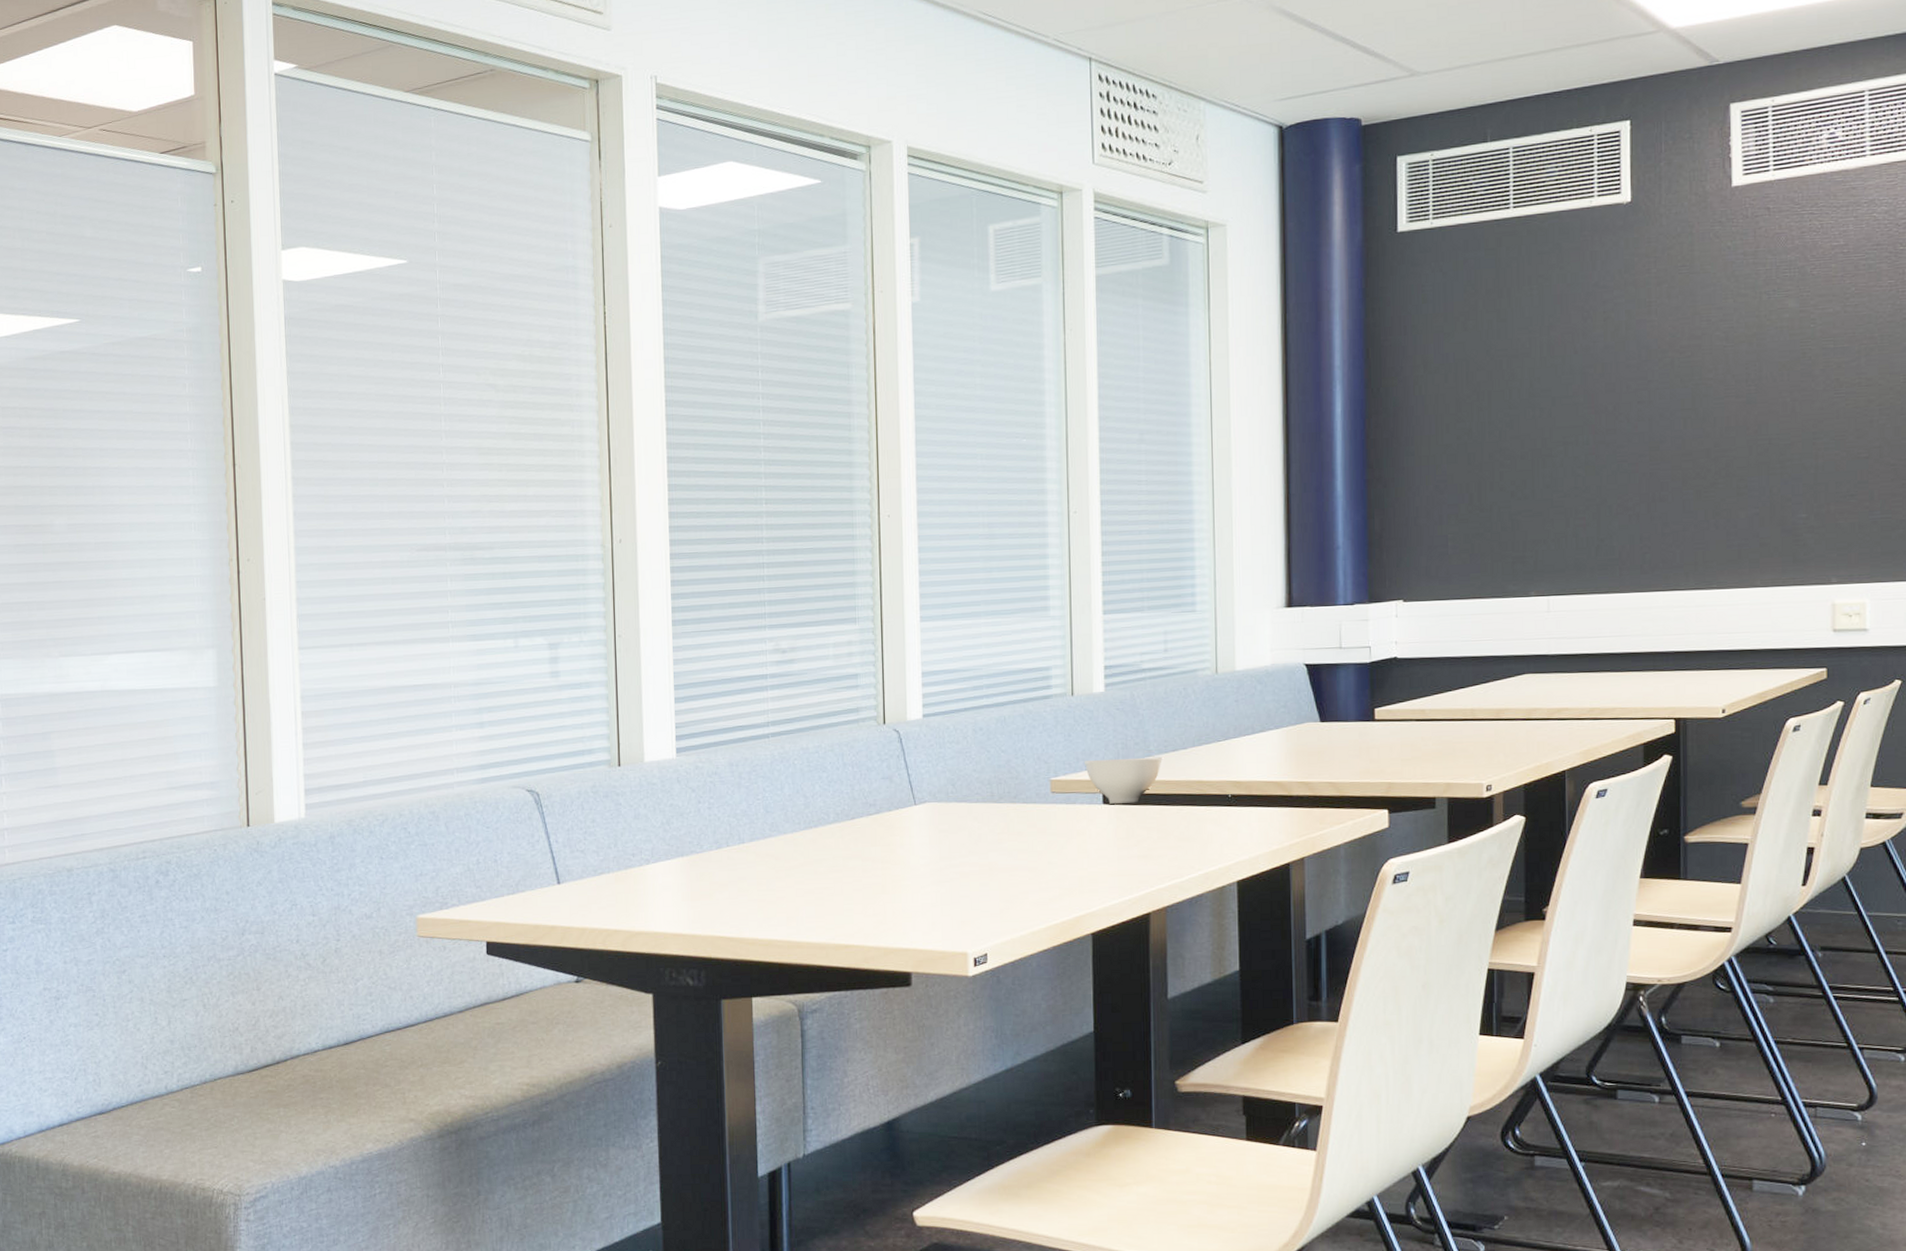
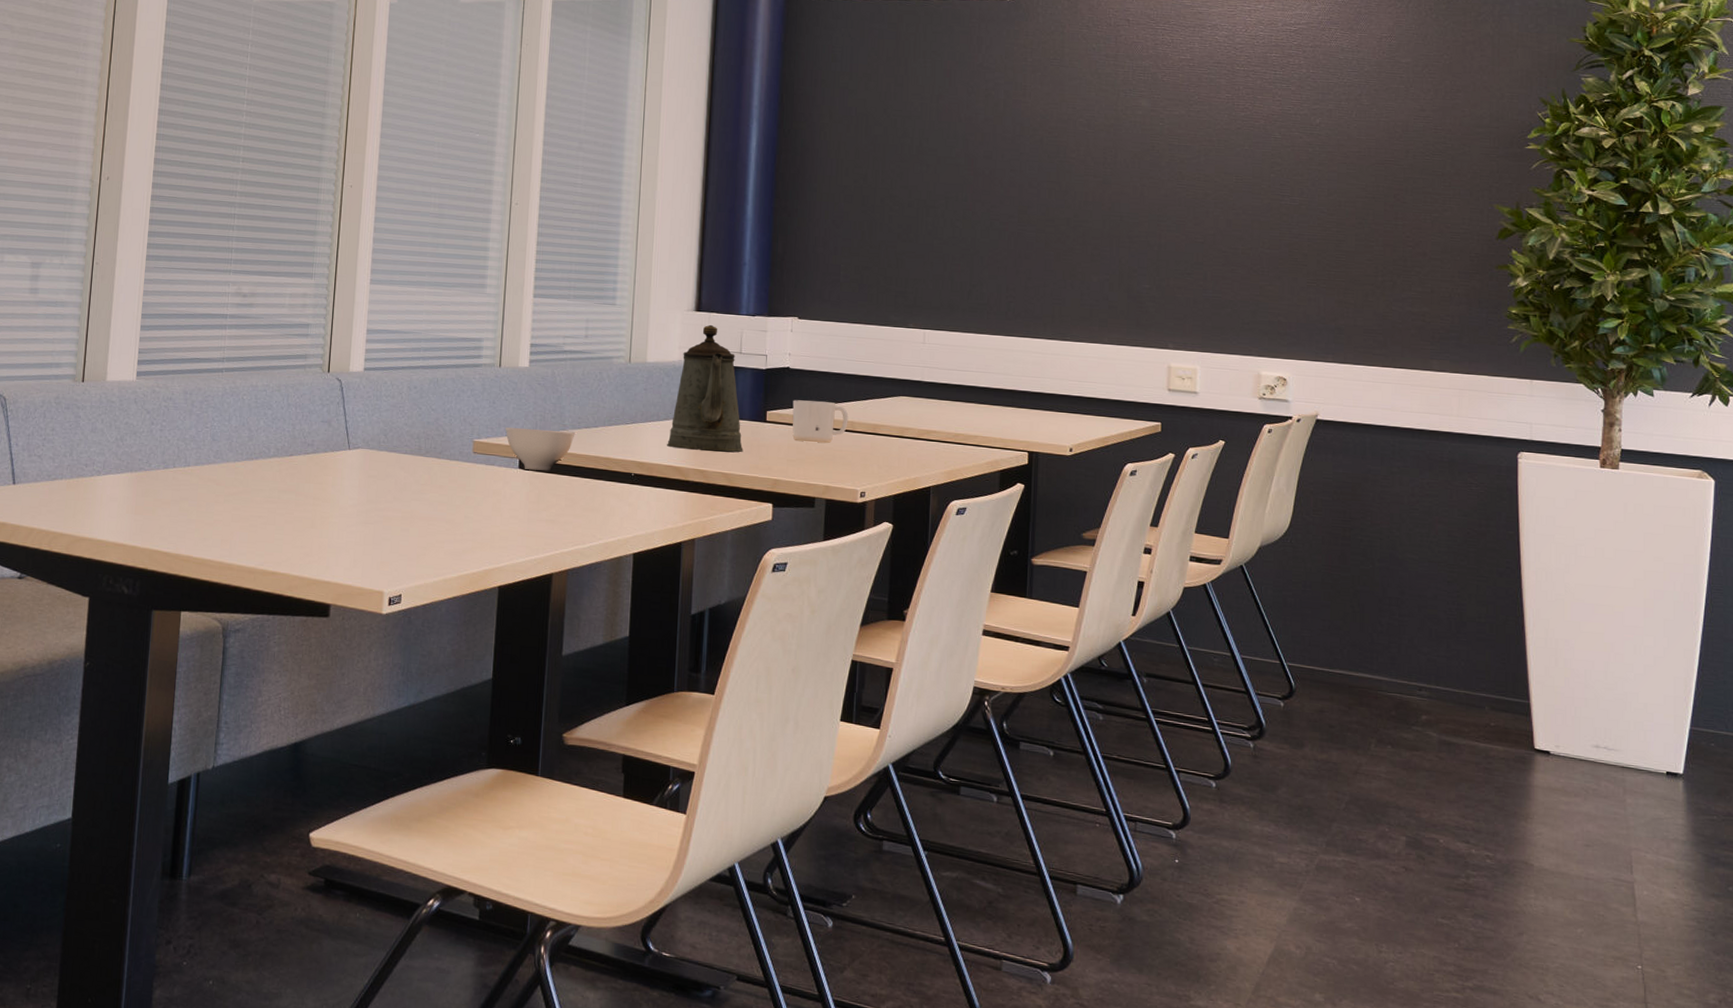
coffee pot: none [1265,620,1351,762] -> present [667,324,743,453]
mug: none [1403,689,1468,738] -> present [792,400,849,444]

